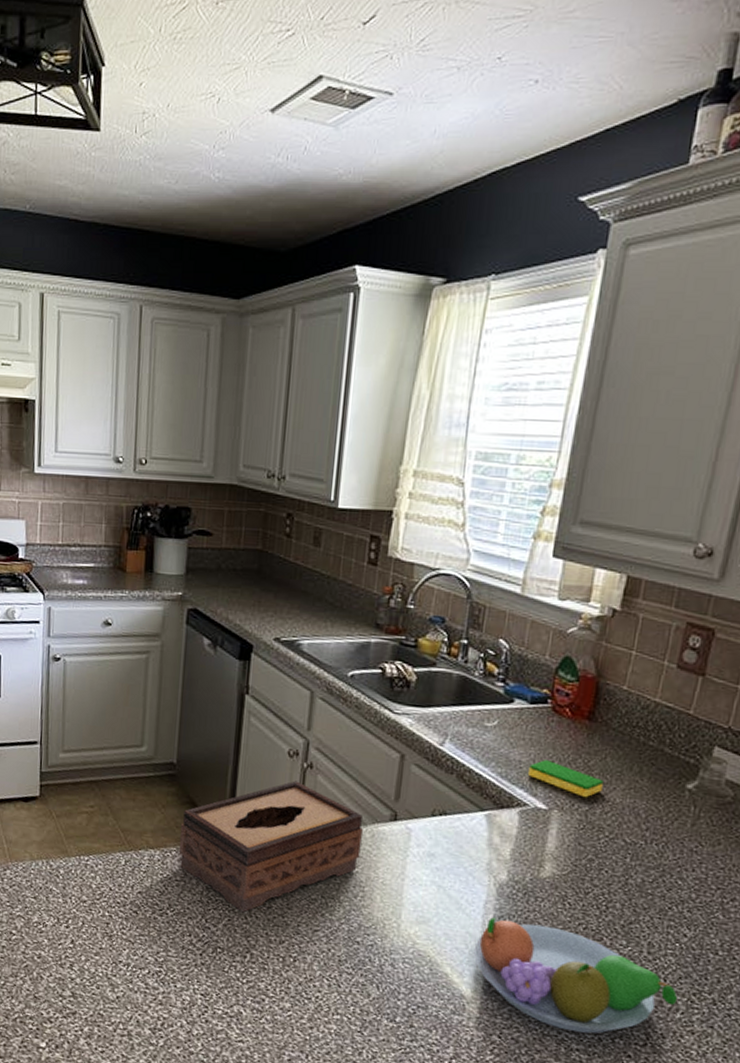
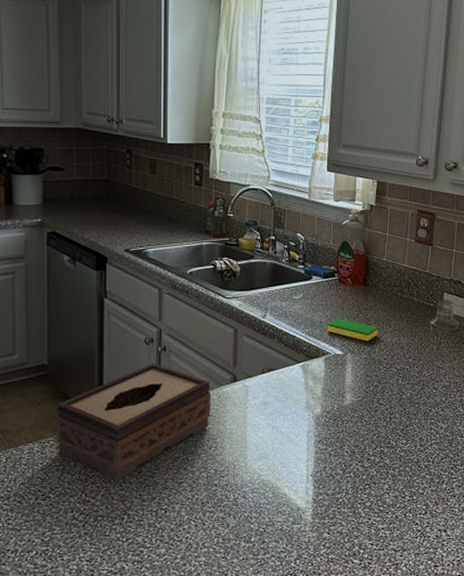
fruit bowl: present [473,917,678,1034] -> none [303,440,443,516]

